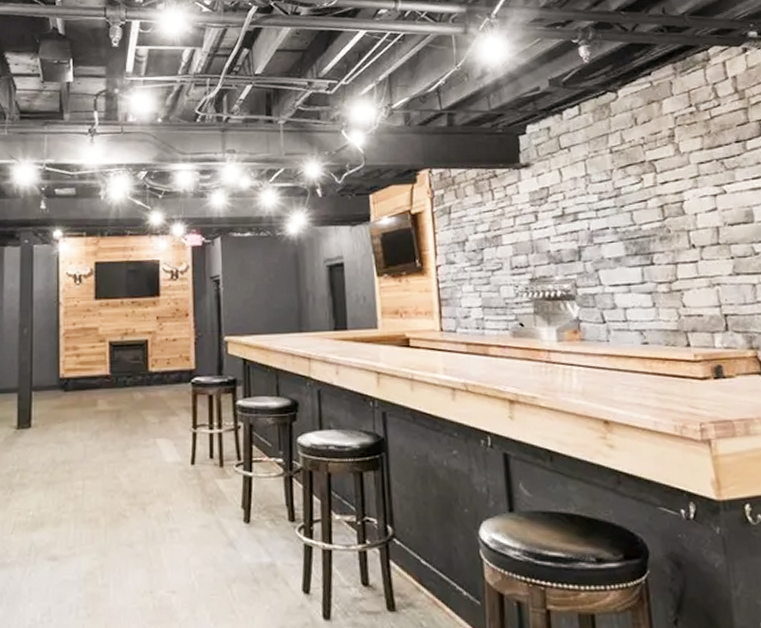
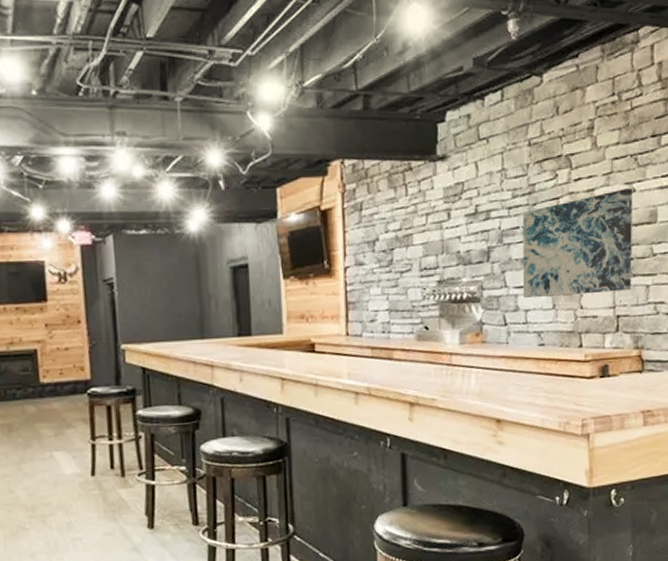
wall art: none [611,190,736,297] -> present [522,188,632,299]

